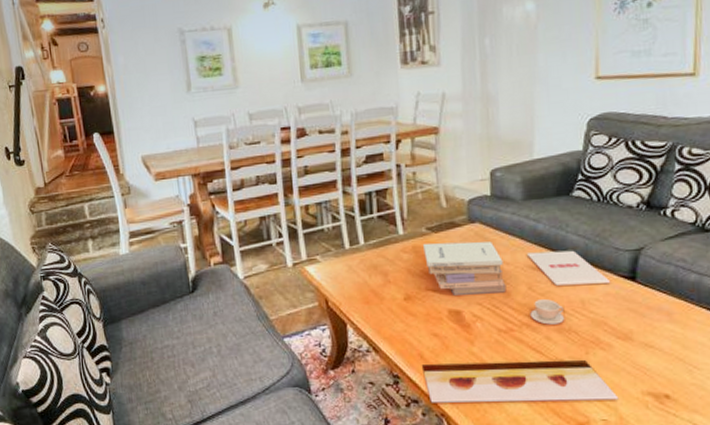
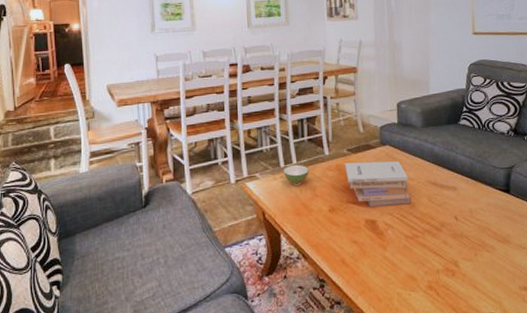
bowl: none [347,245,380,270] -> present [282,164,309,186]
painting: present [421,360,619,403] -> none [343,261,502,304]
magazine: present [527,250,611,286] -> none [427,168,492,198]
teacup: present [530,299,565,325] -> none [430,209,458,231]

